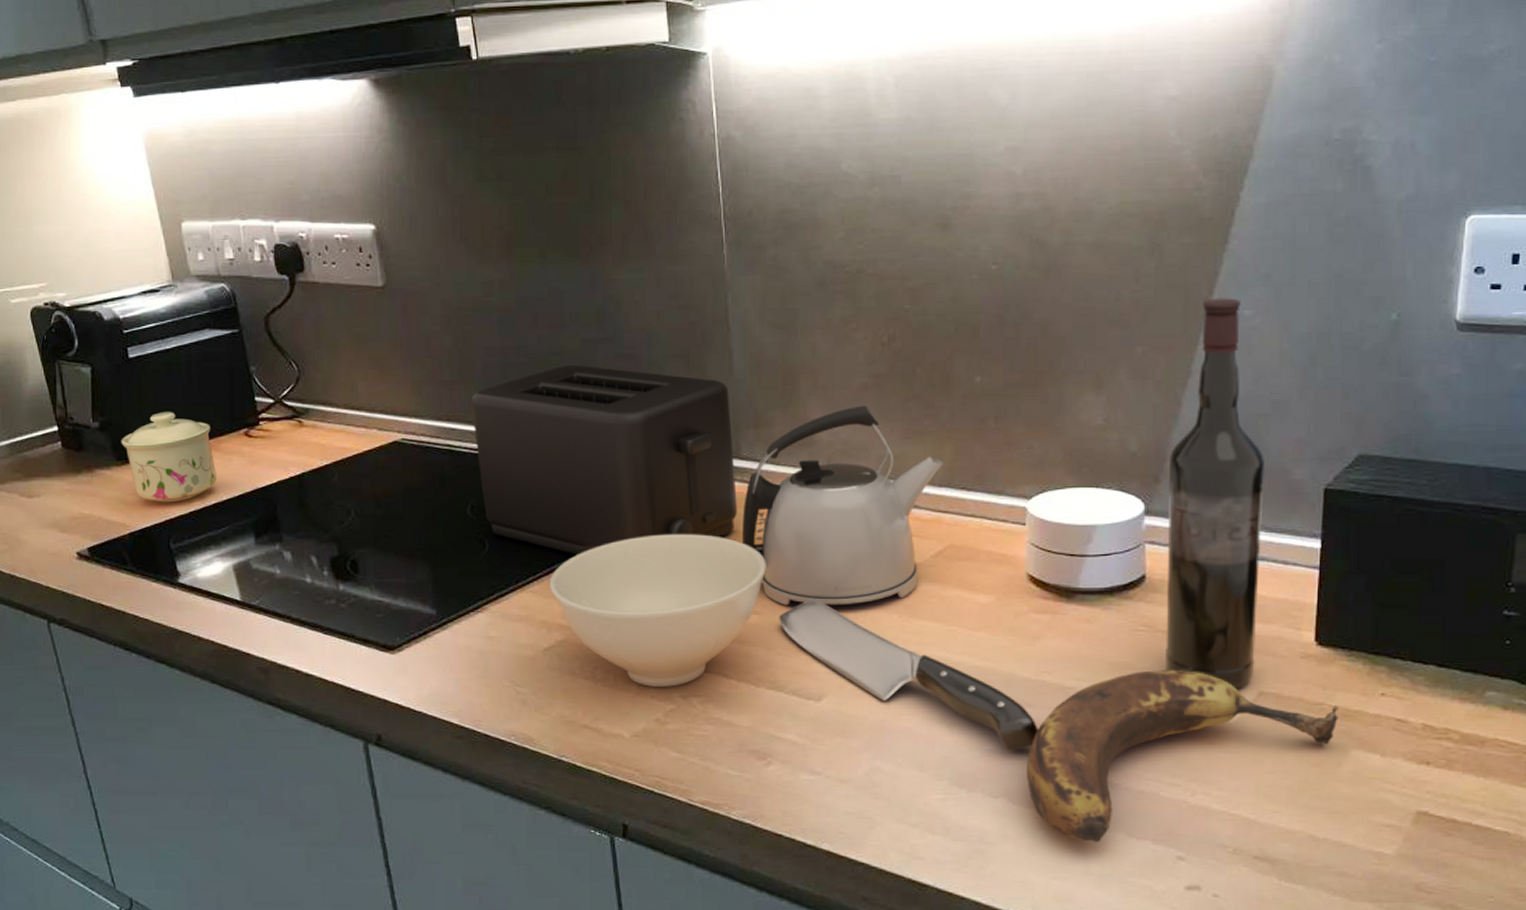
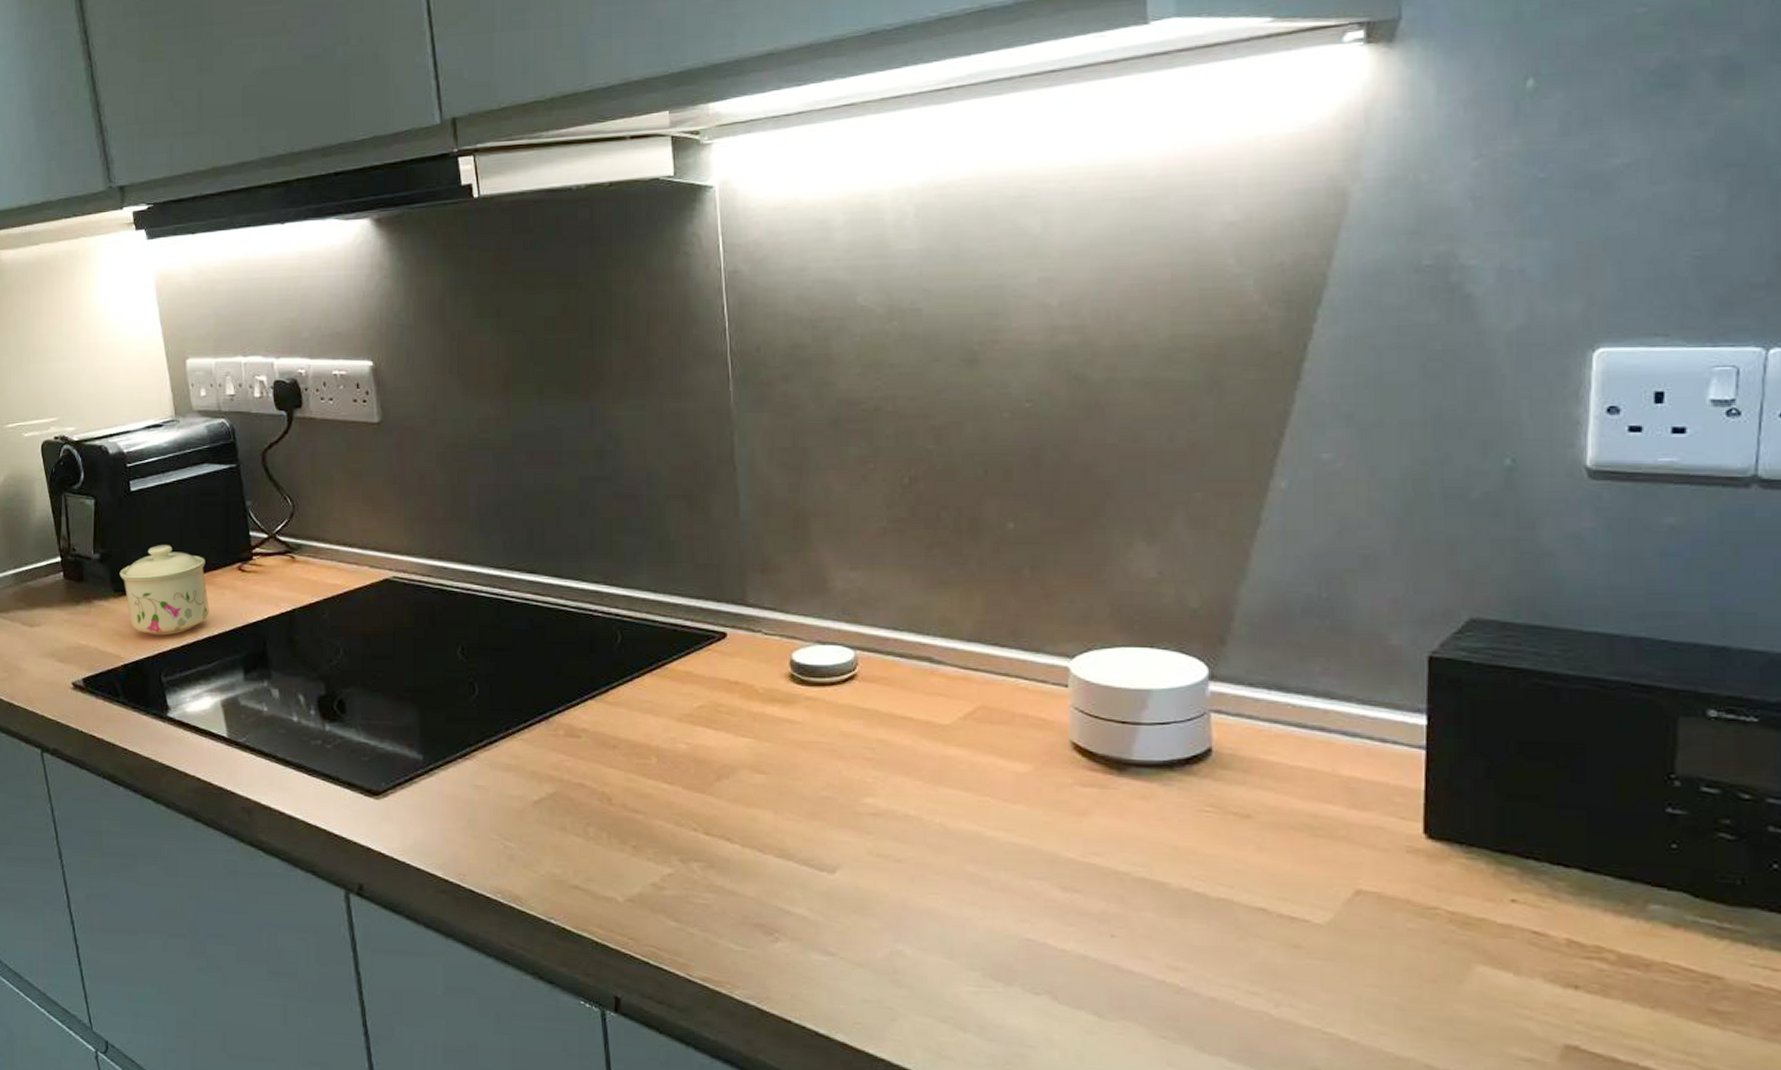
toaster: present [471,365,738,555] -> none [464,505,744,703]
bowl: present [549,534,766,687] -> none [541,684,774,849]
kettle: present [742,405,944,605] -> none [748,551,973,768]
kitchen knife: present [779,599,1038,751] -> none [788,759,1087,942]
banana: present [1027,670,1339,842] -> none [1074,857,1457,1055]
wine bottle: present [1165,298,1266,688] -> none [1235,440,1355,884]

